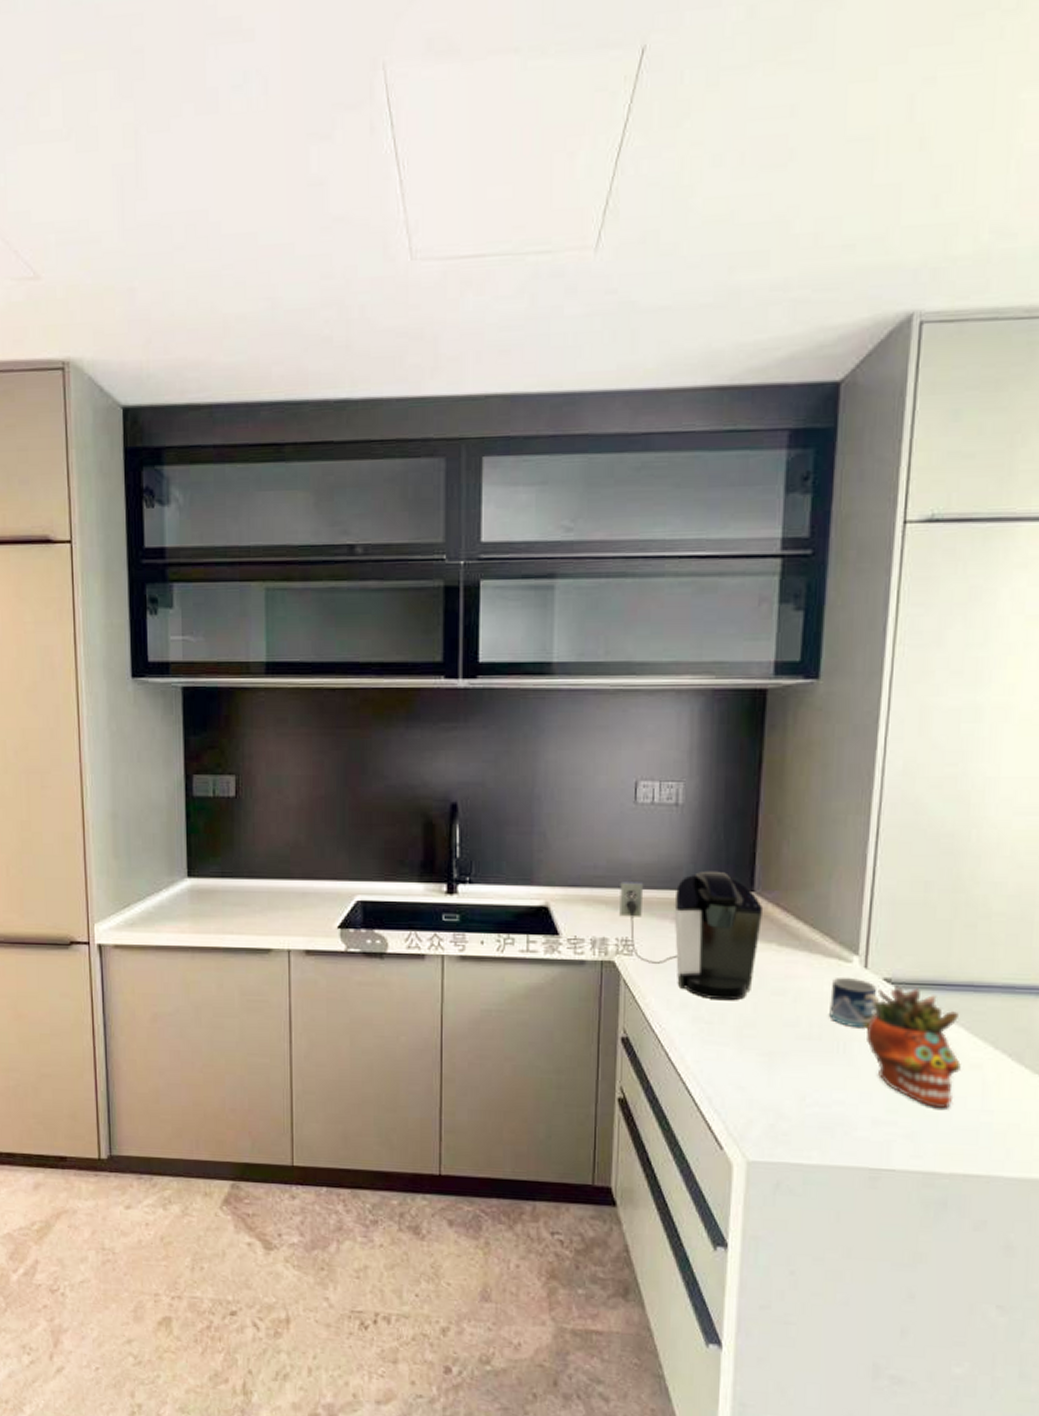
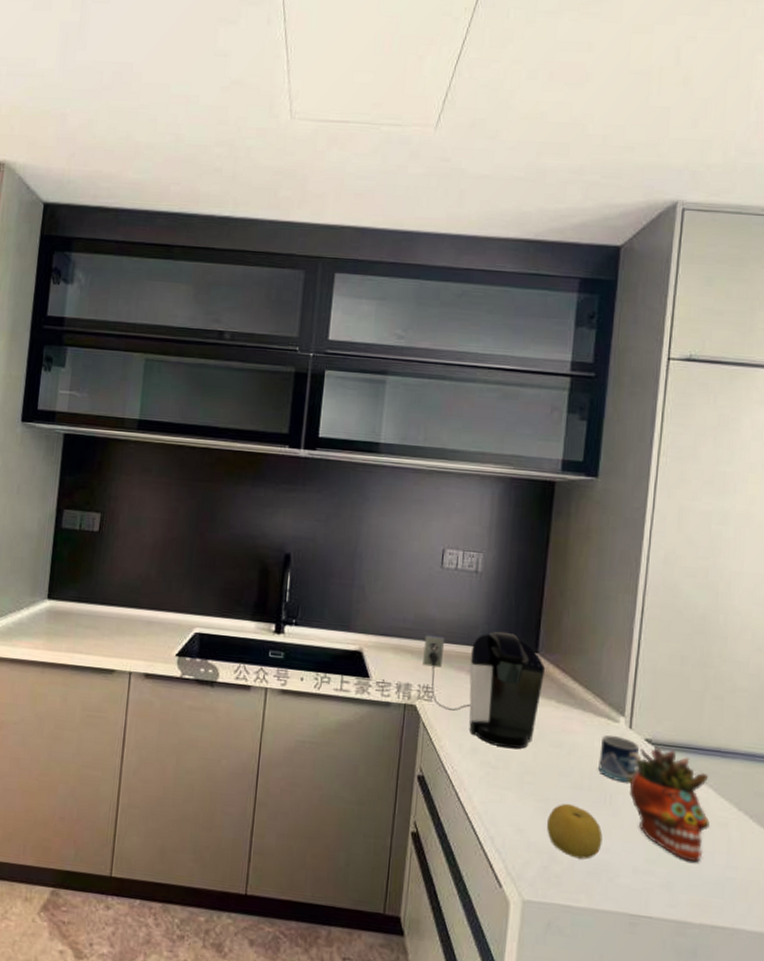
fruit: none [771,1055,836,1114] -> present [546,803,603,860]

